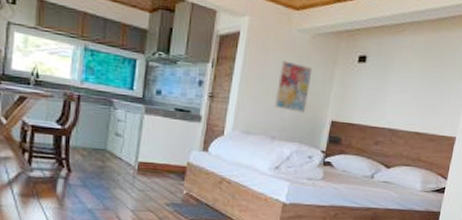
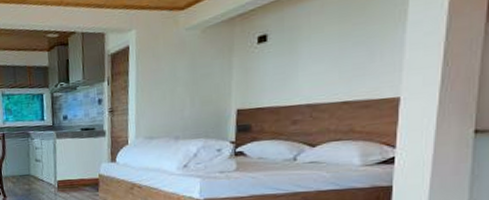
wall art: present [274,60,313,113] -> none [172,60,208,110]

